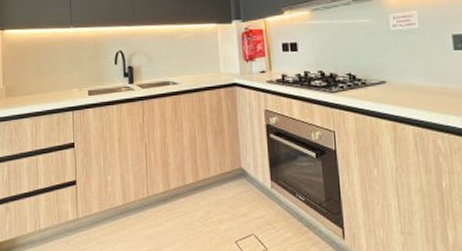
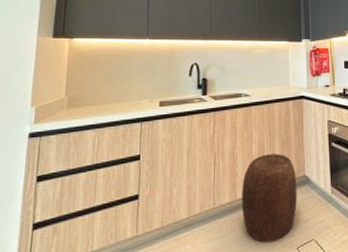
stool: none [175,145,234,234] -> present [241,154,297,243]

